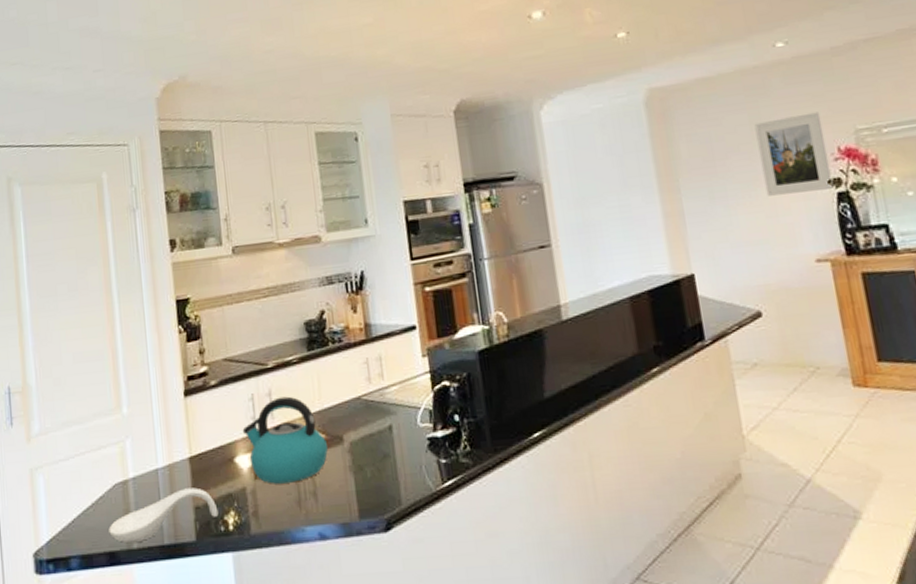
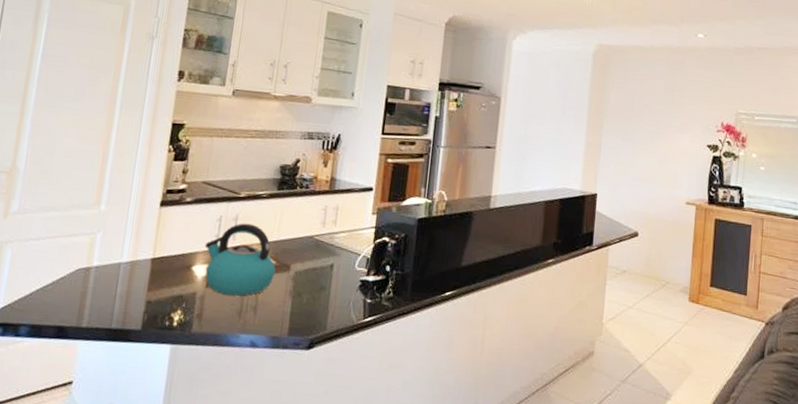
spoon rest: present [109,487,219,544] -> none [62,284,167,323]
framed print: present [754,112,834,196] -> none [664,90,716,152]

